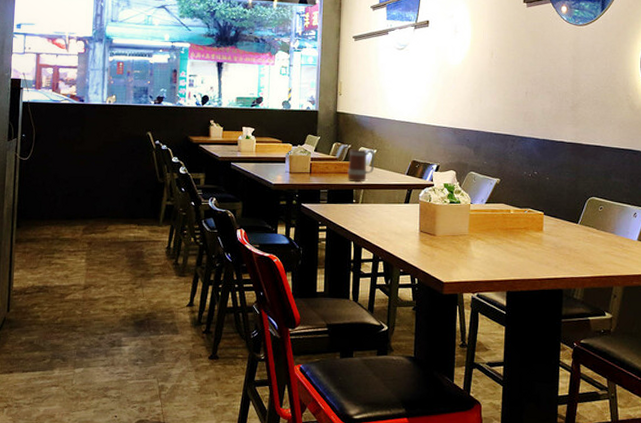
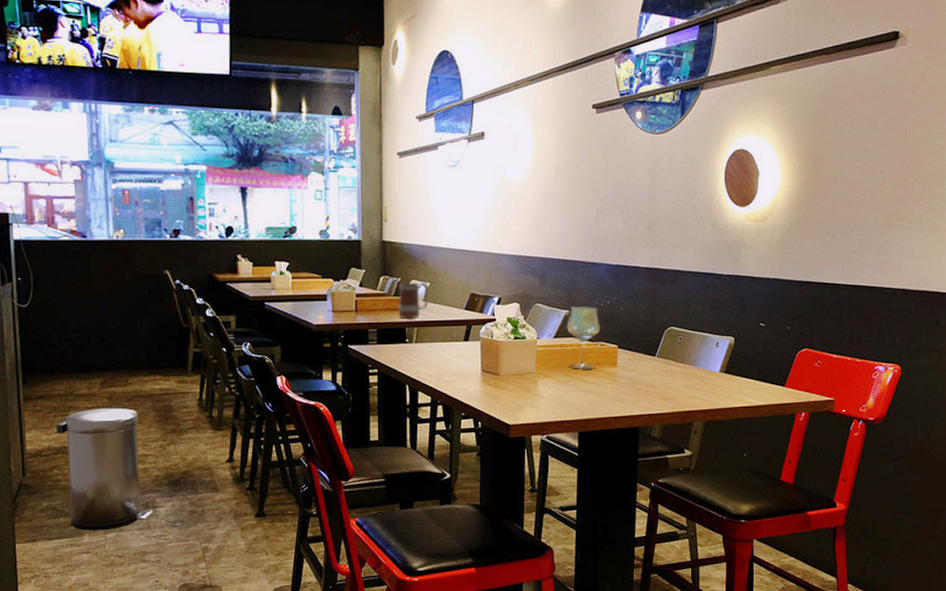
pedal bin: none [41,252,119,366] -> present [56,408,154,531]
wine glass: none [497,176,528,233] -> present [566,307,601,369]

